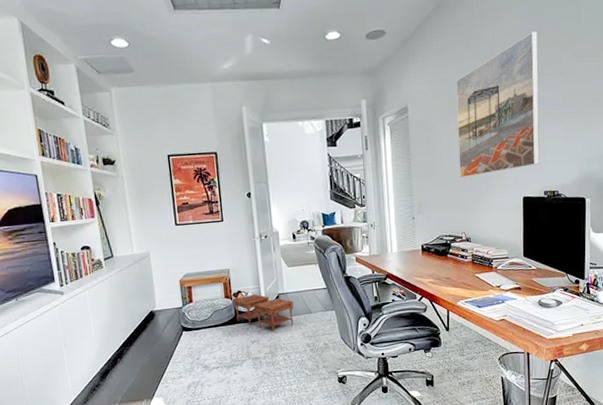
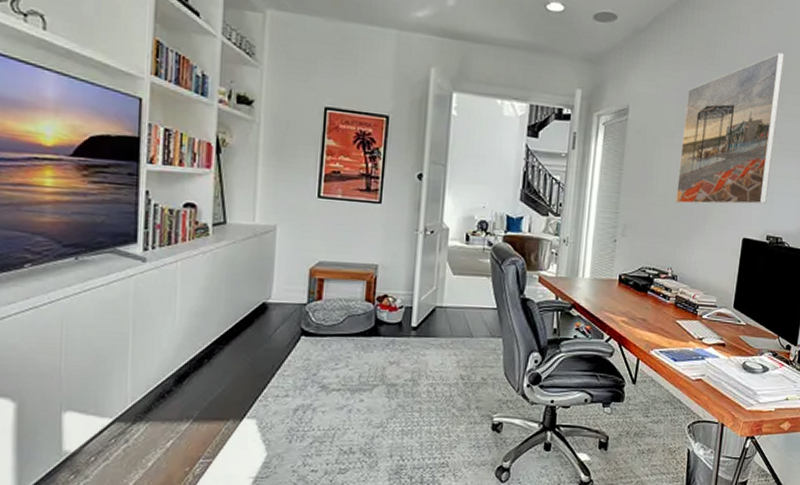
side table: present [232,294,294,333] -> none [374,301,453,355]

